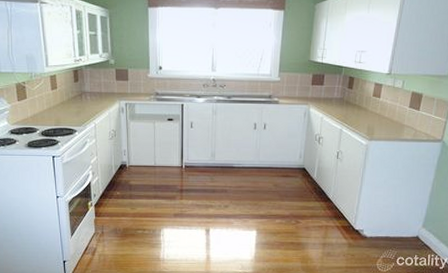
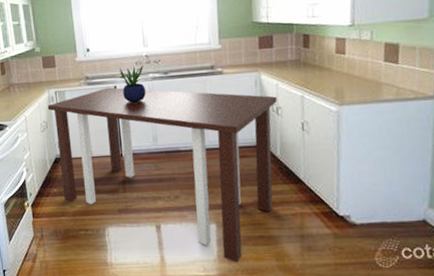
dining table: none [117,105,320,263] -> present [47,87,277,263]
potted plant: none [186,87,210,121] -> present [118,64,146,103]

